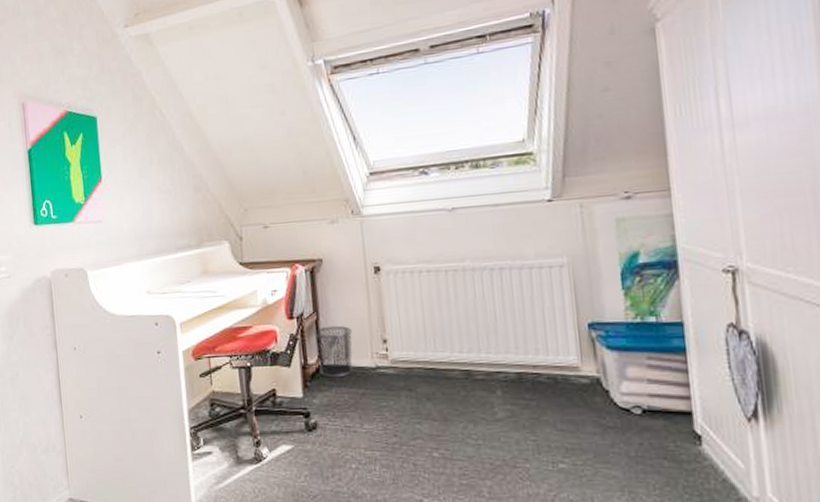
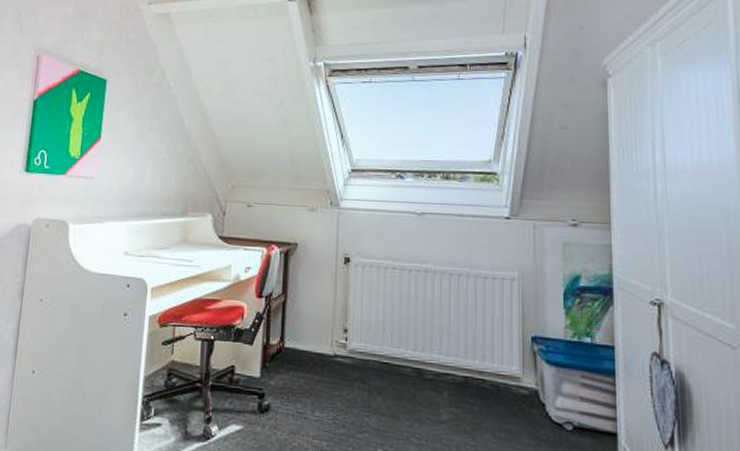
waste bin: present [313,325,354,378] -> none [279,309,317,362]

